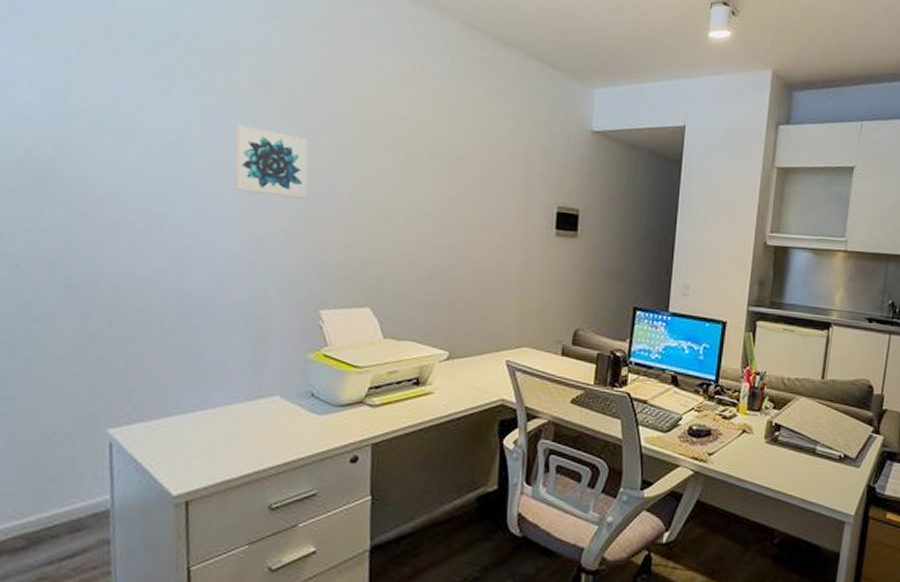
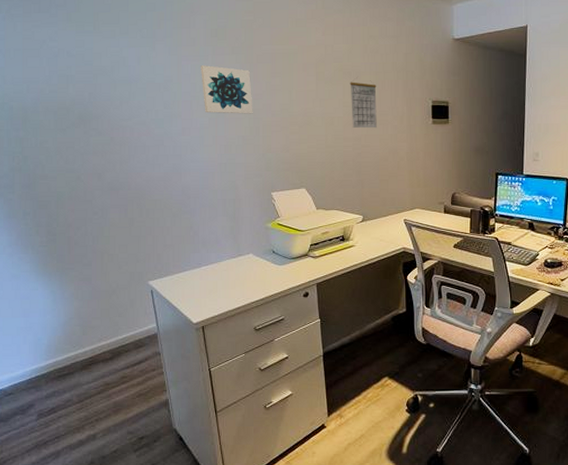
calendar: none [446,170,485,235] -> present [350,81,377,129]

